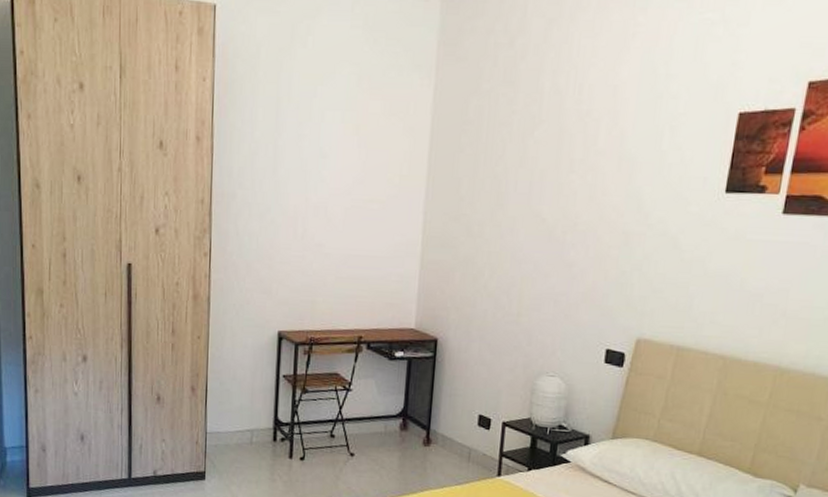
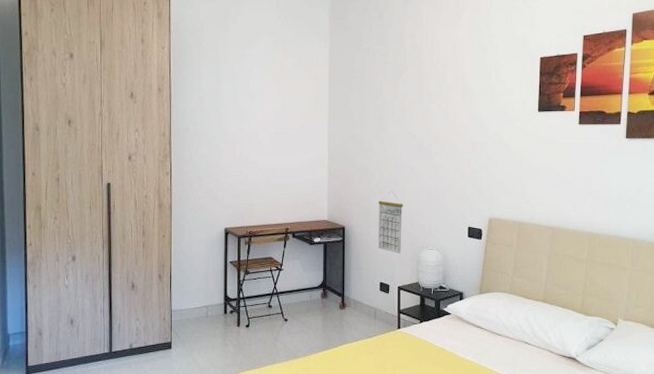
calendar: none [479,294,520,379] -> present [378,191,403,254]

